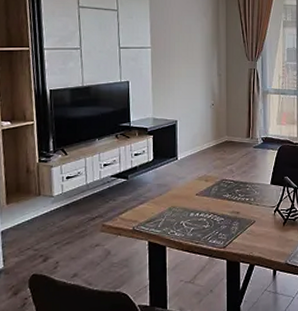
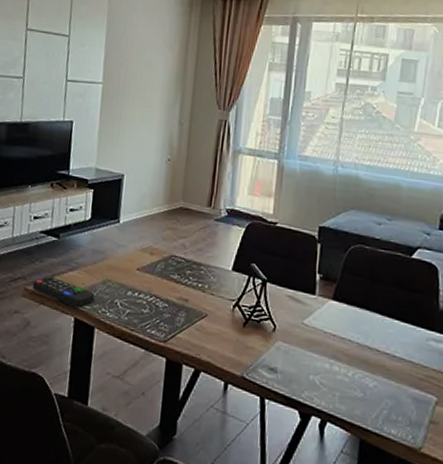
remote control: none [109,211,164,233] -> present [32,276,95,308]

